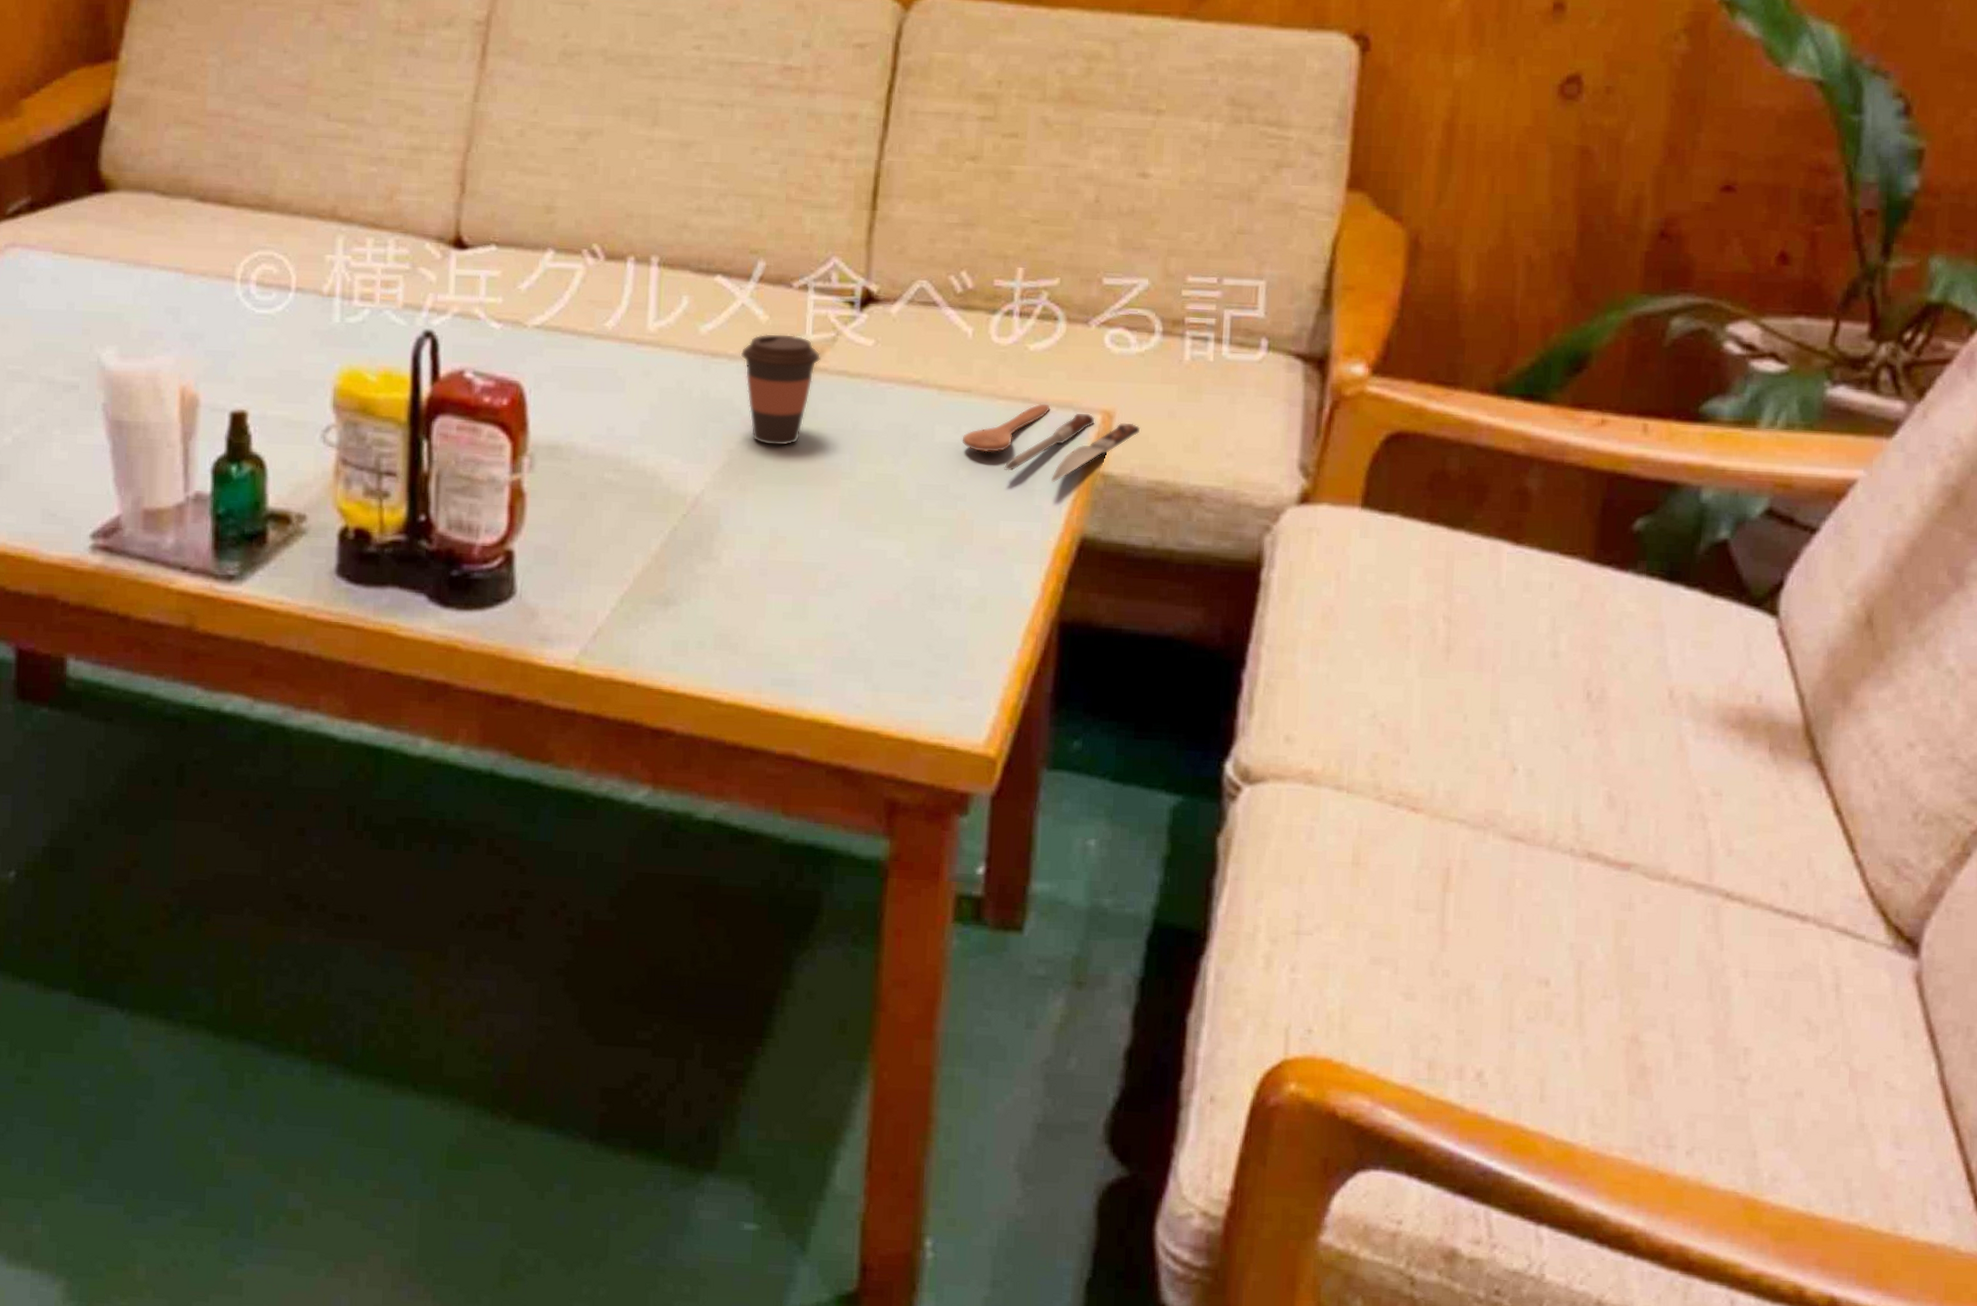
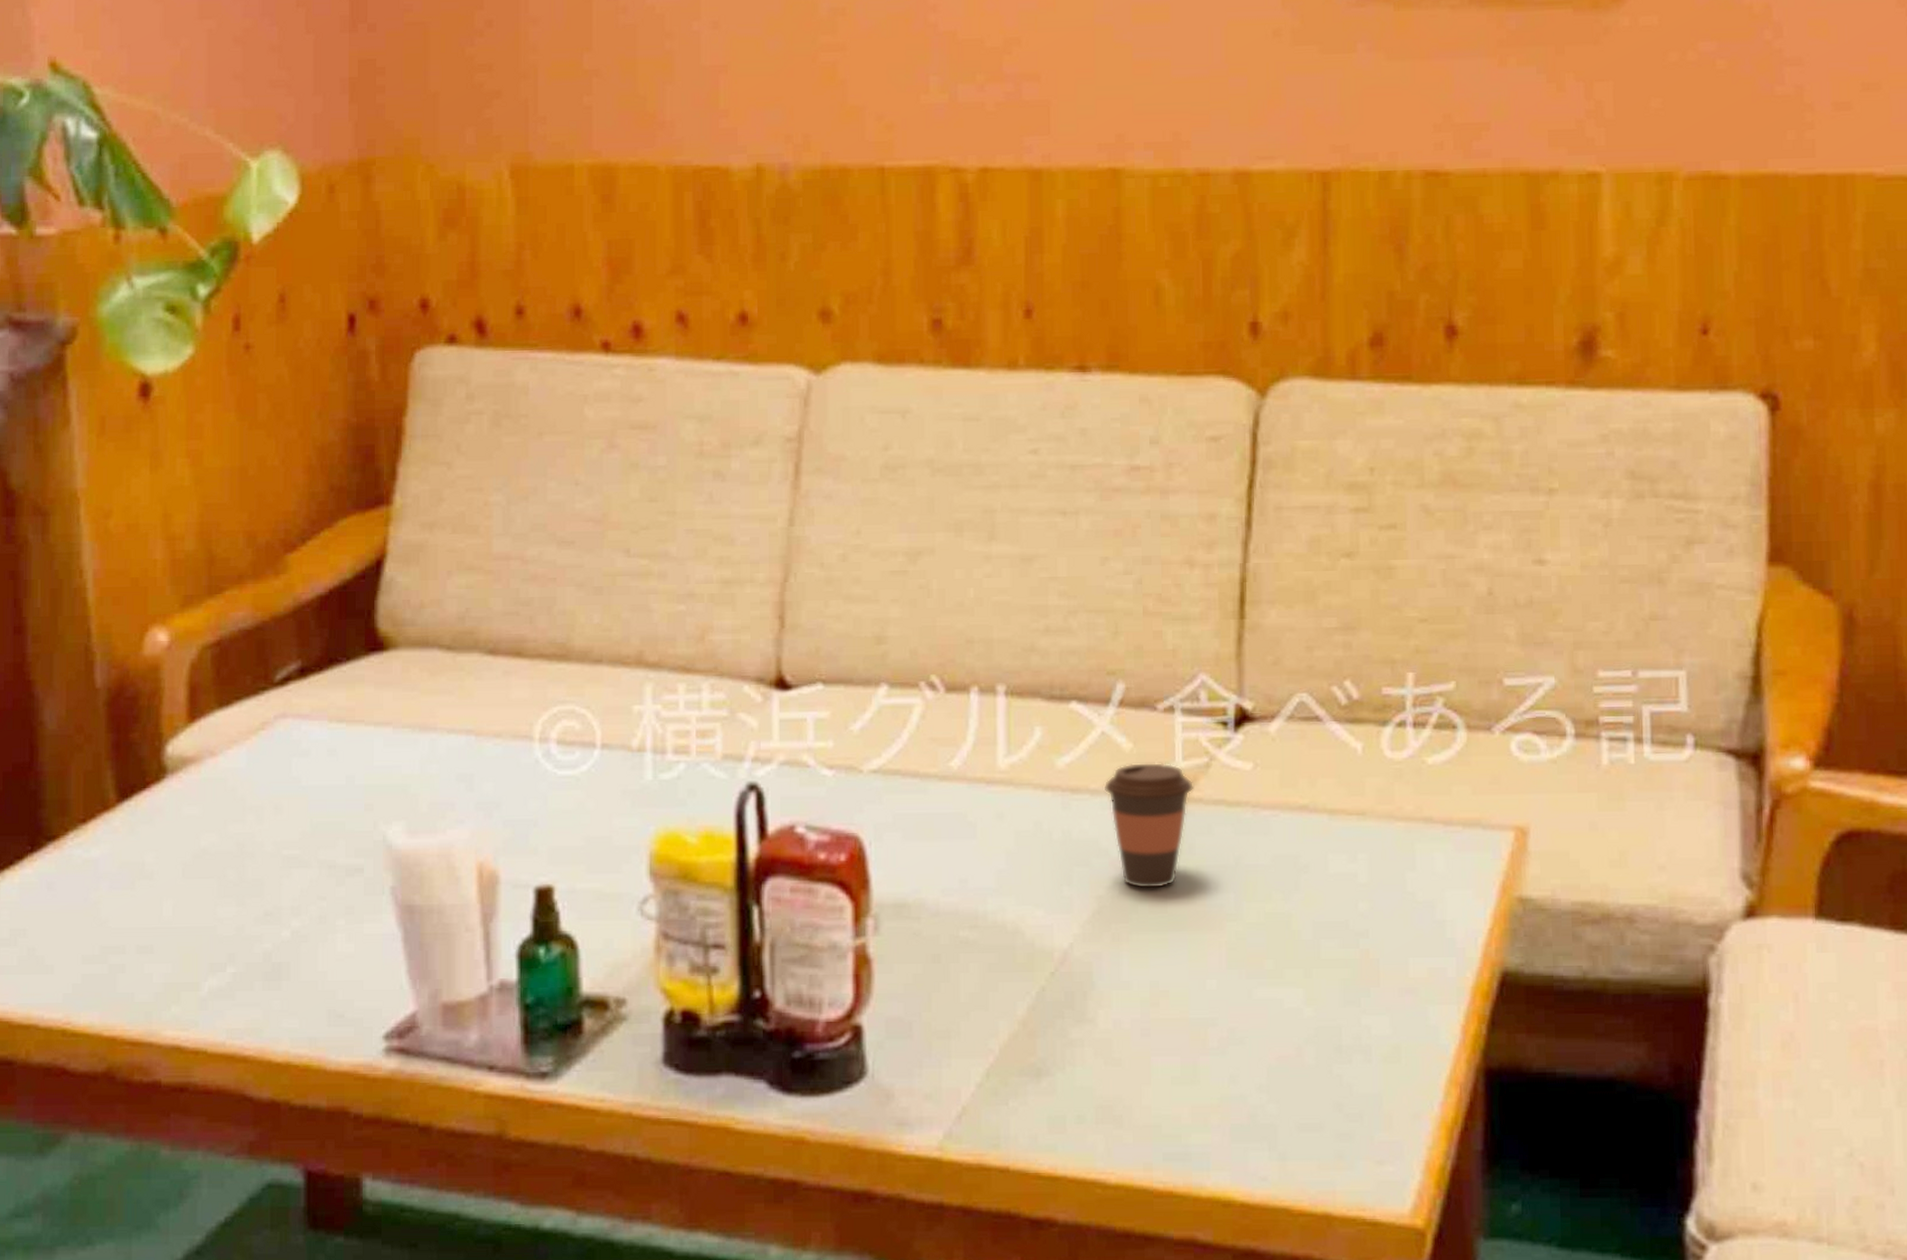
spoon: present [962,403,1141,483] -> none [1359,823,1559,912]

